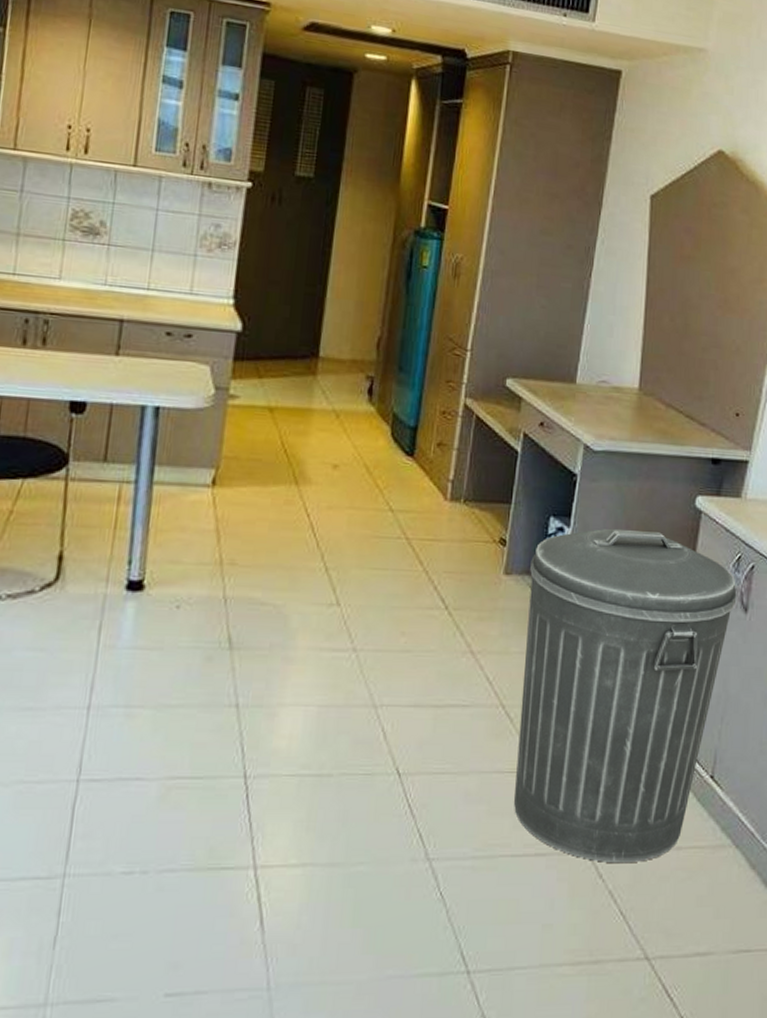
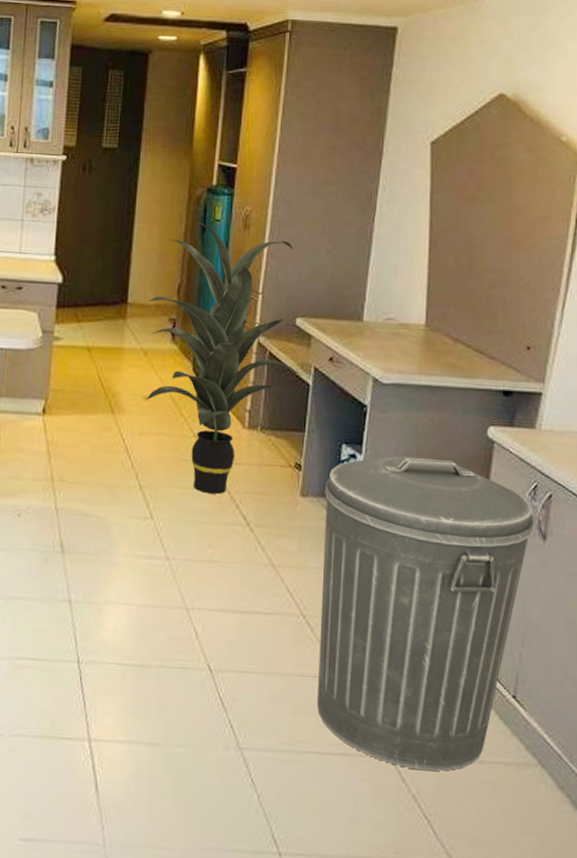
indoor plant: none [335,267,511,575] -> present [145,222,302,494]

